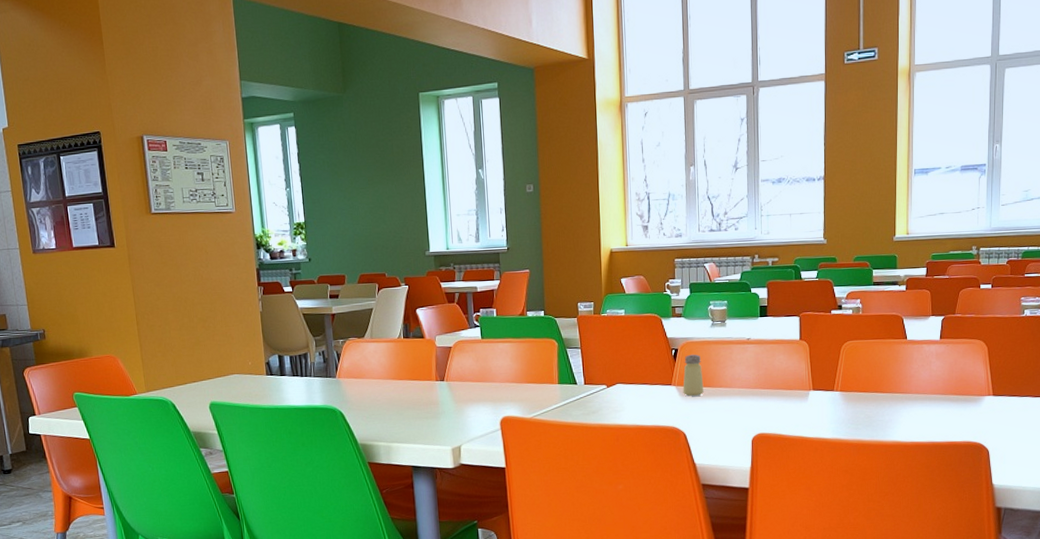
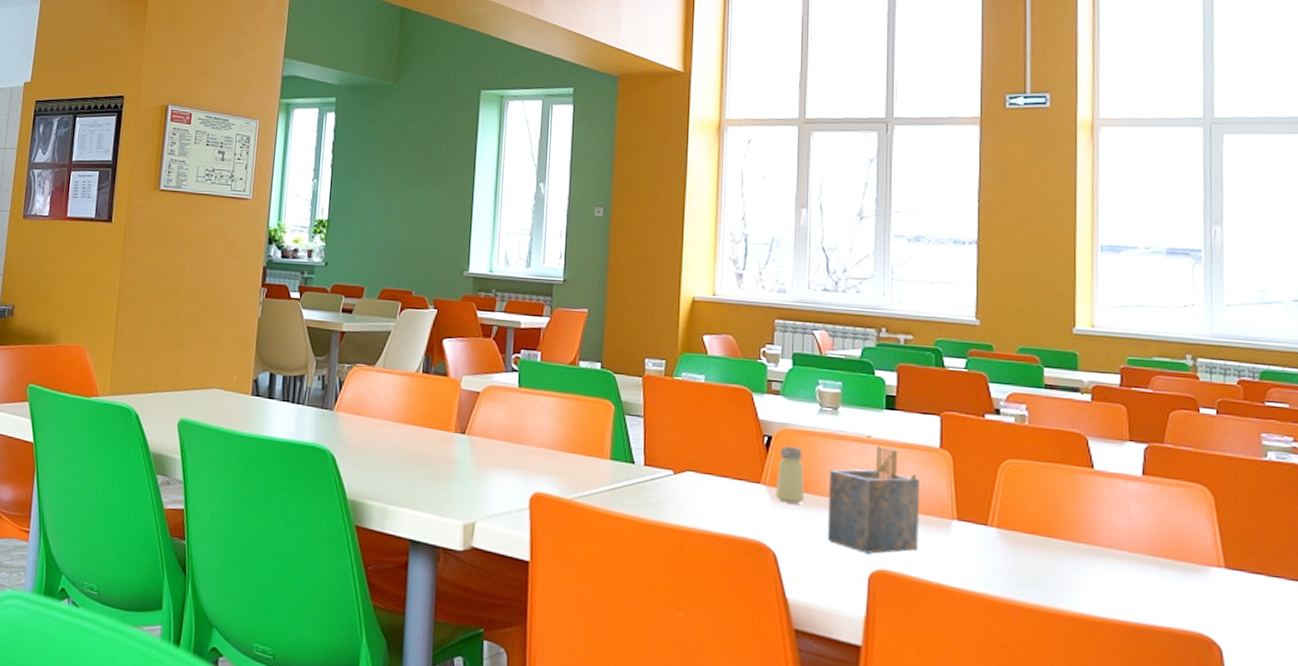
napkin holder: none [721,344,786,424] -> present [827,445,920,554]

